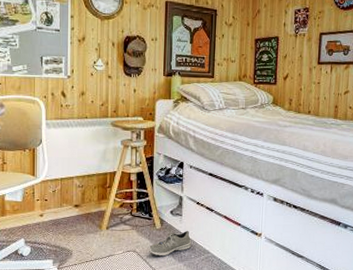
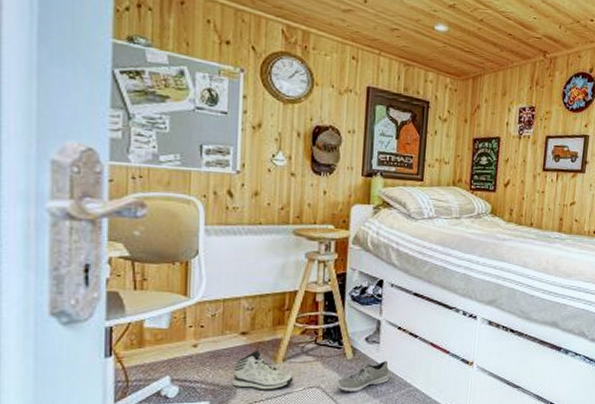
sneaker: none [69,219,115,252] -> present [232,350,294,390]

